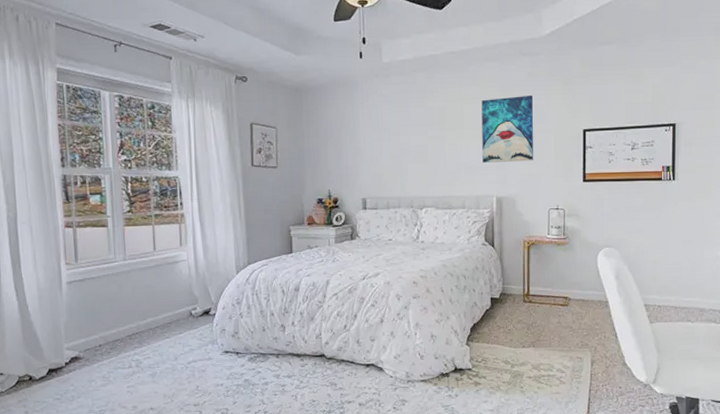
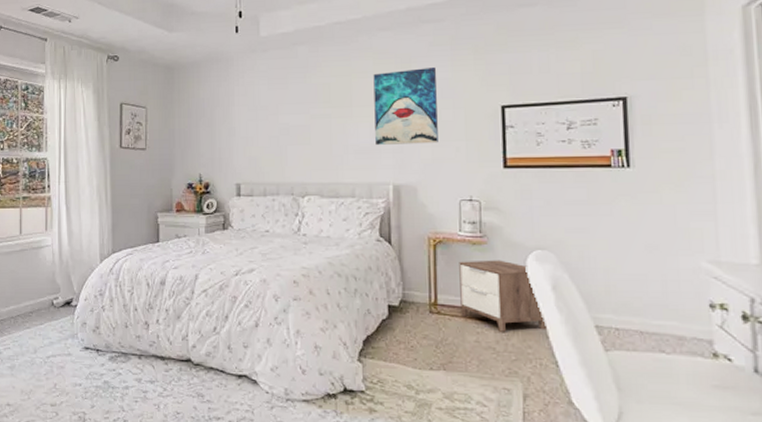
nightstand: none [547,256,610,314] -> present [459,260,546,332]

